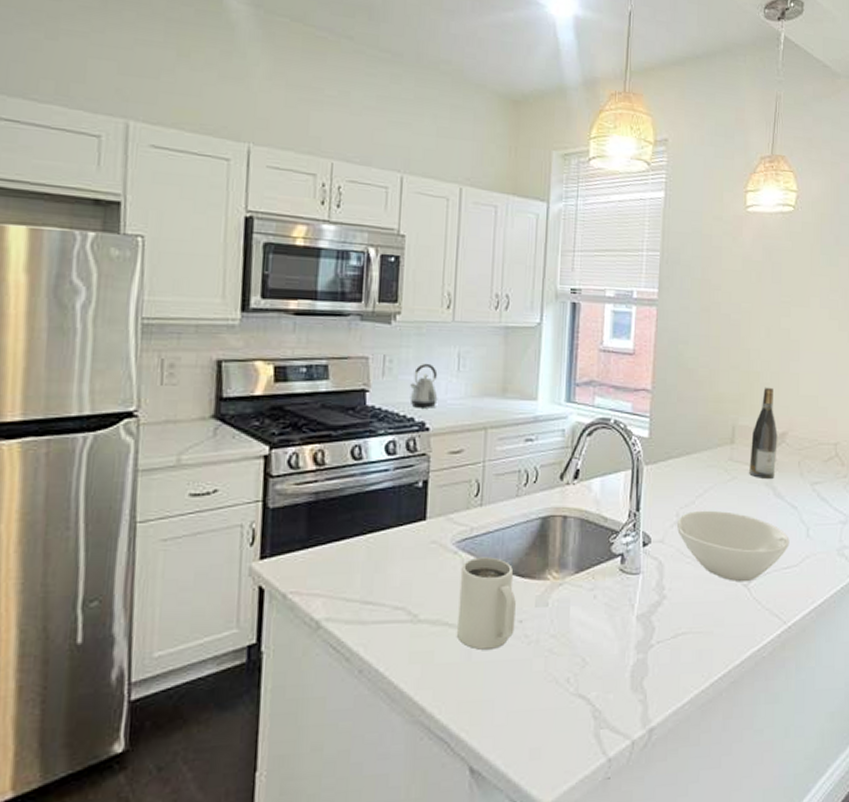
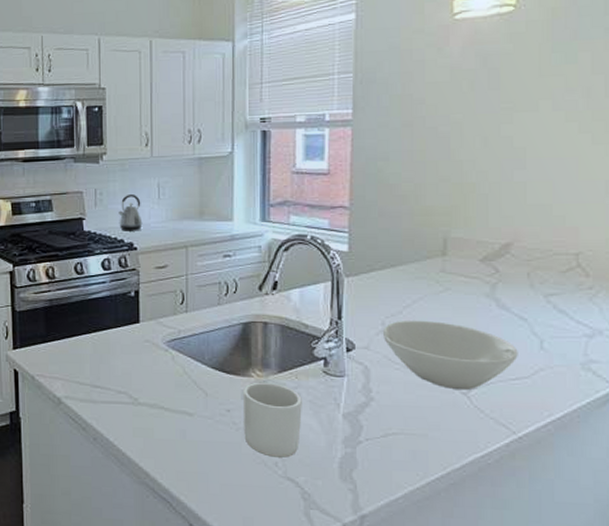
mug: present [457,557,516,650] -> none [172,355,223,432]
mug: none [535,585,598,672] -> present [242,382,302,458]
wine bottle: present [749,387,778,478] -> none [465,197,500,290]

